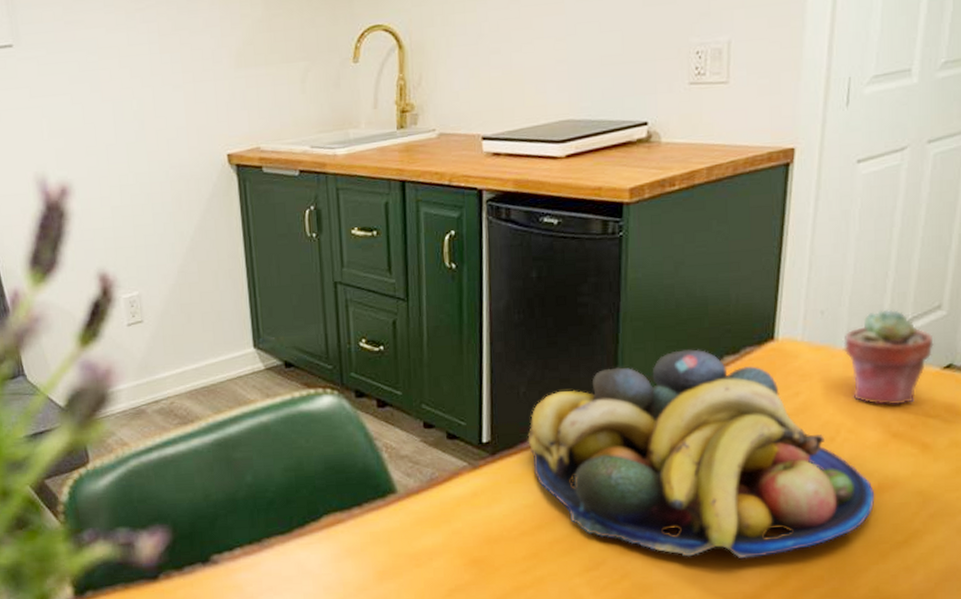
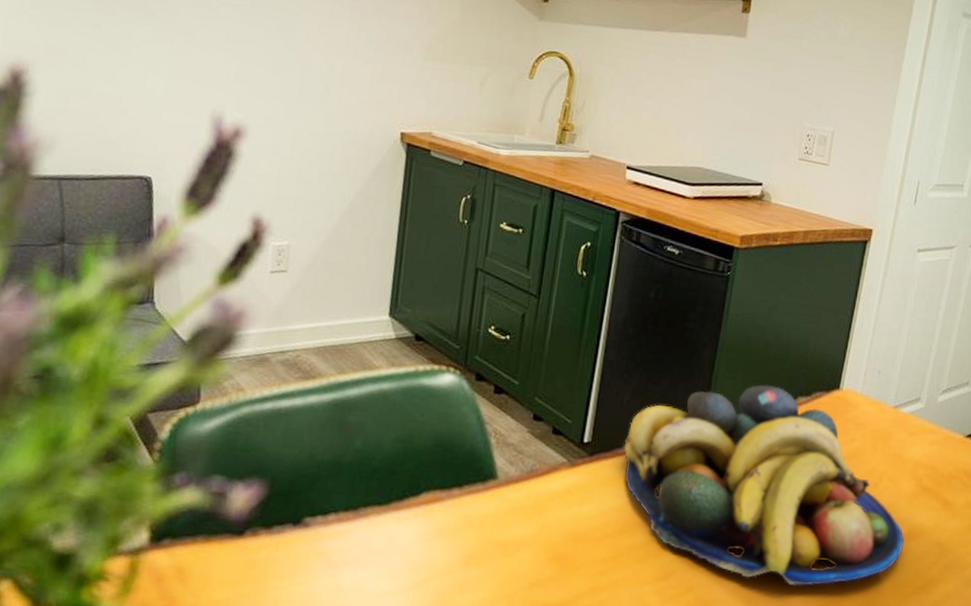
potted succulent: present [844,309,934,406] -> none [893,378,961,463]

